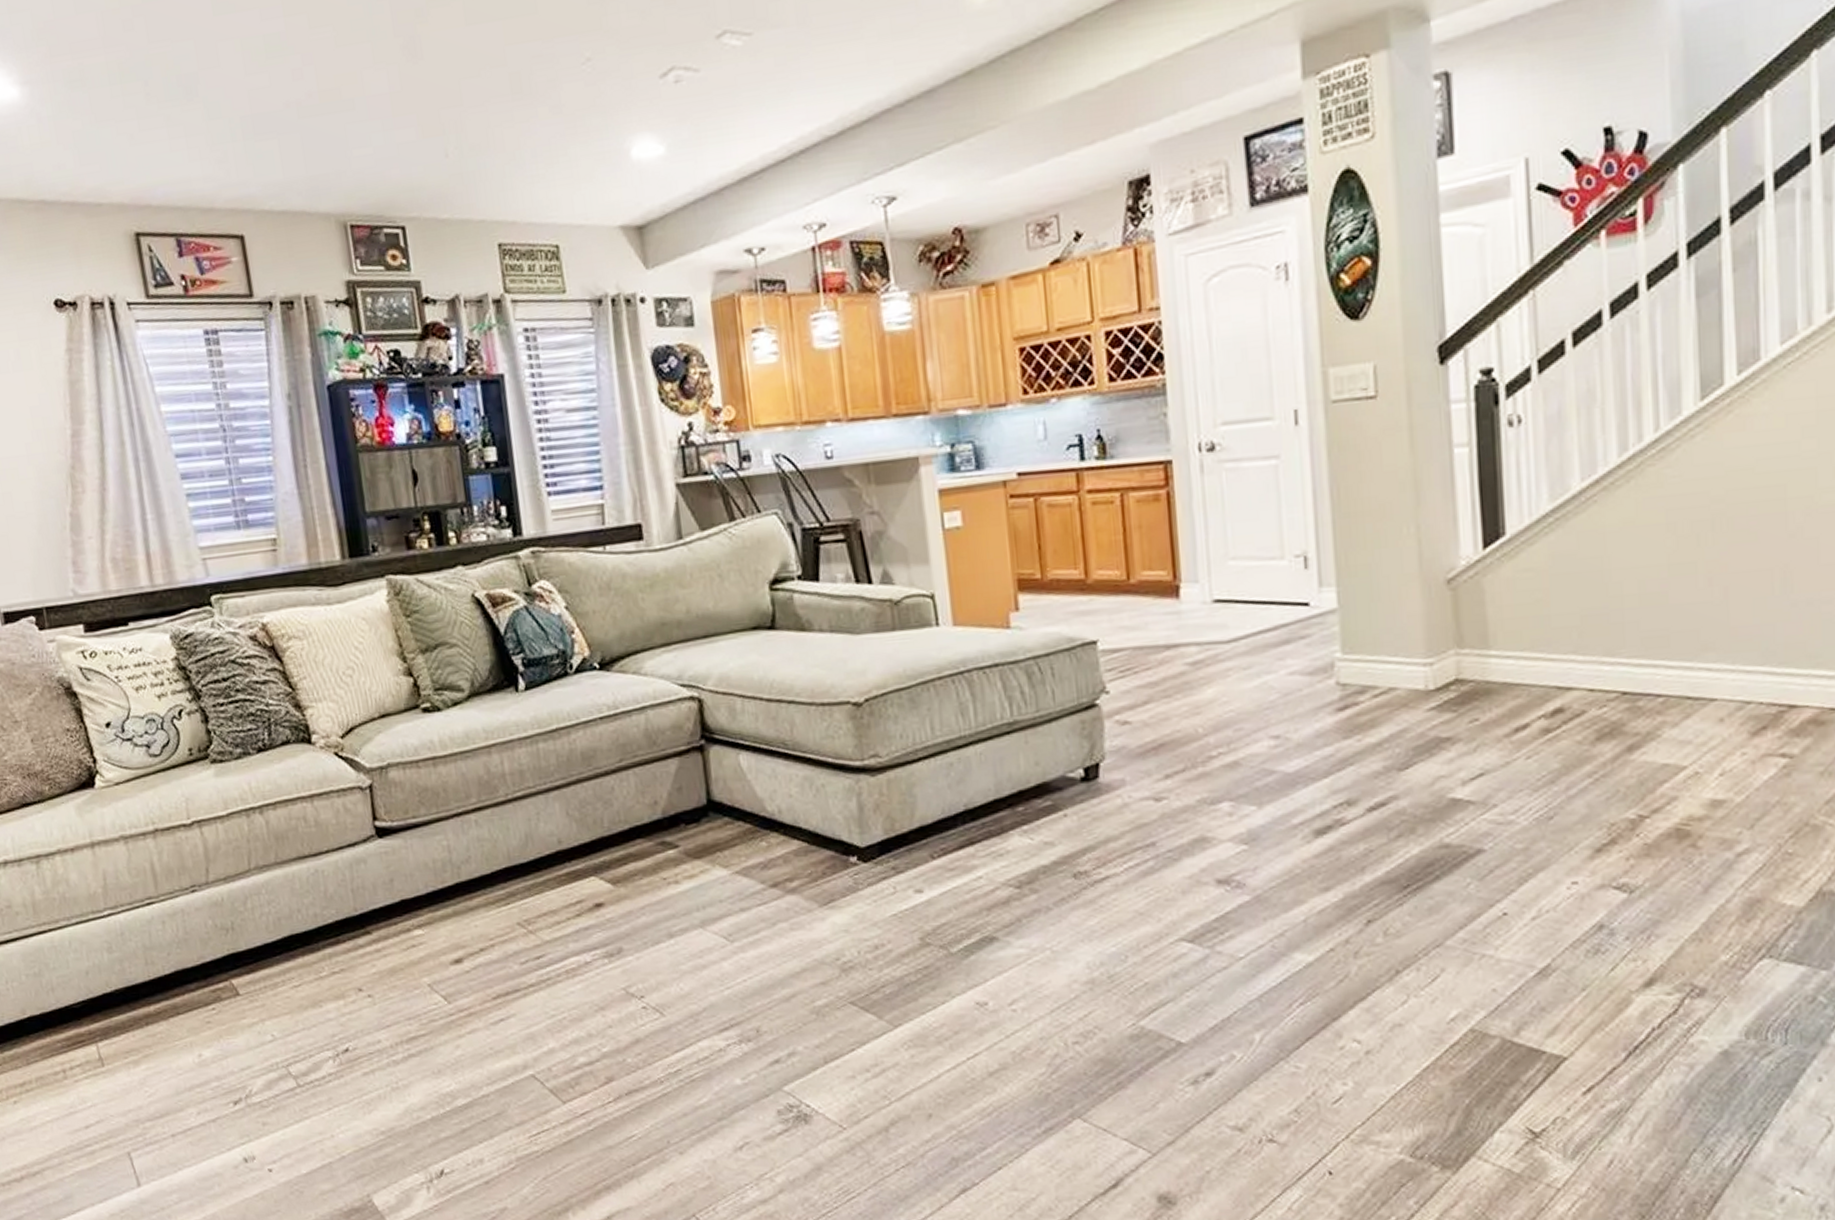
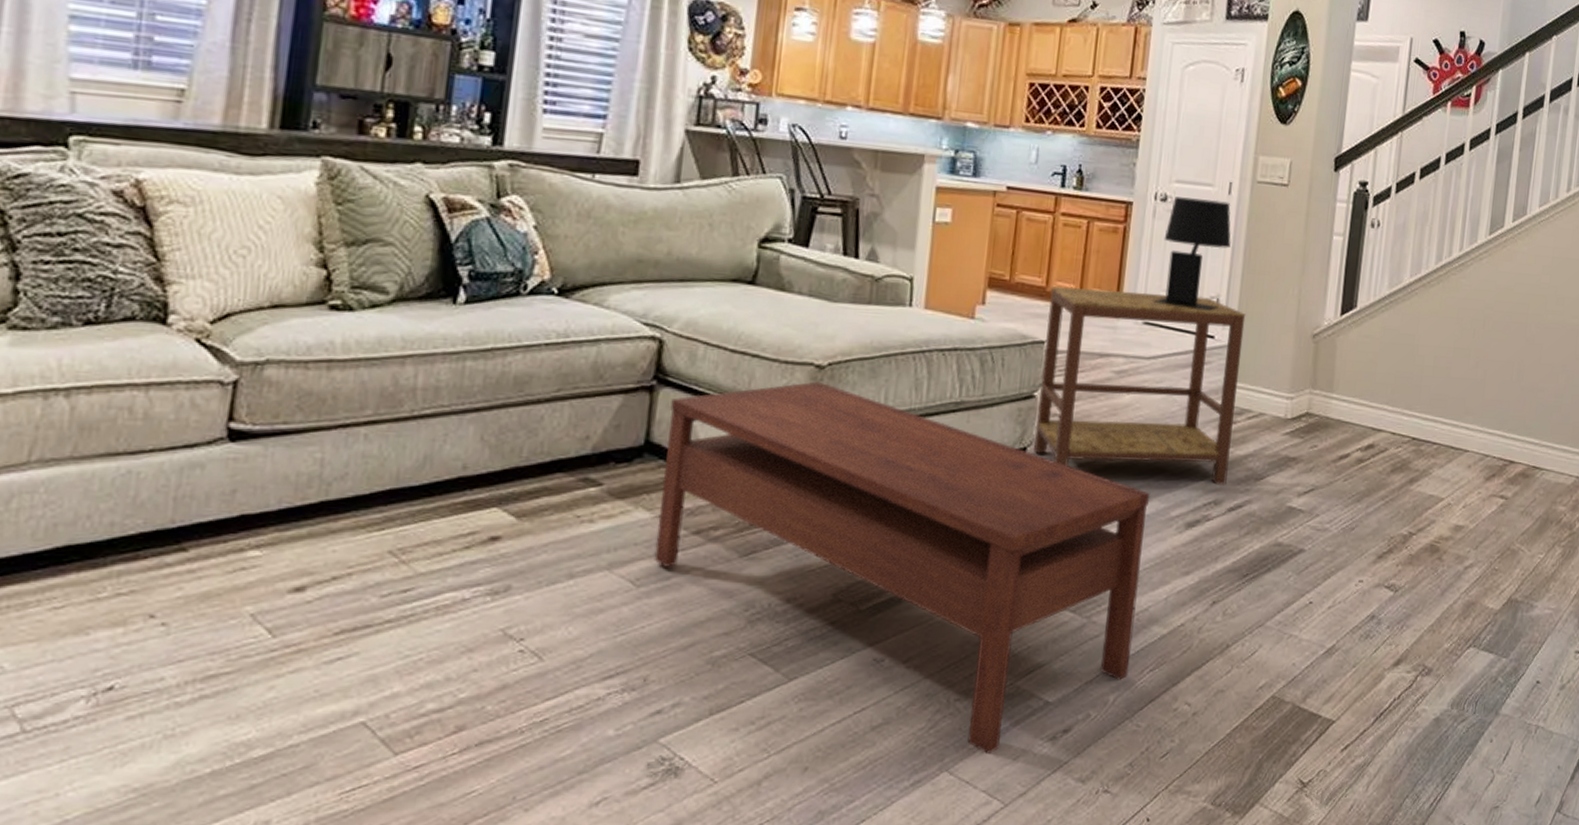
coffee table: none [721,719,1273,1101] -> present [654,381,1150,755]
side table: none [1092,557,1359,782] -> present [1033,286,1246,485]
table lamp: none [1220,435,1310,576] -> present [1153,196,1231,311]

